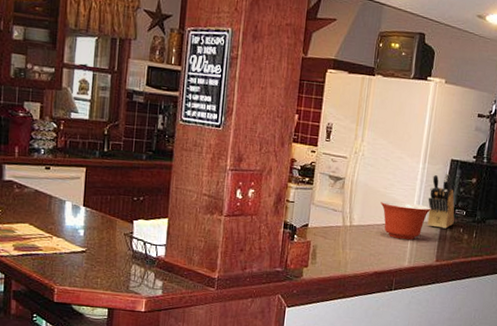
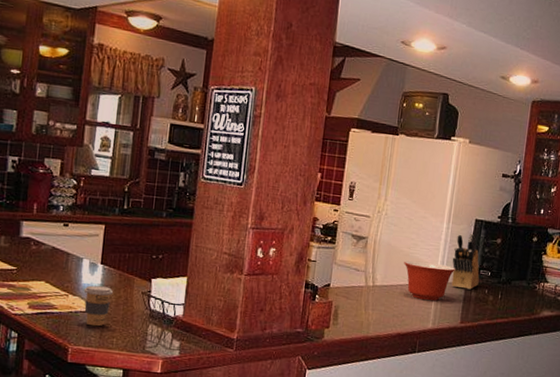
coffee cup: none [67,227,97,267] -> present [83,285,114,327]

